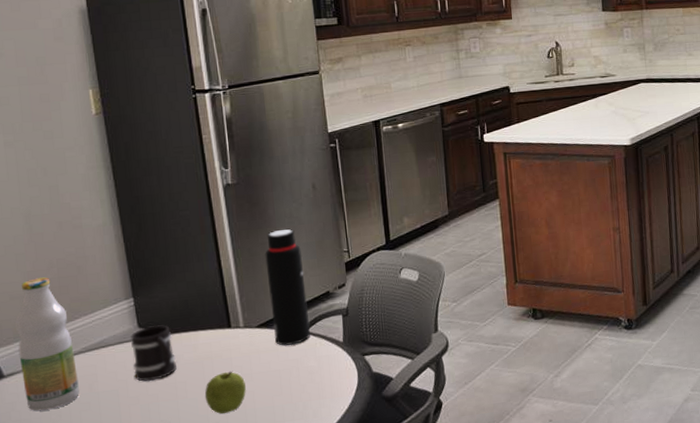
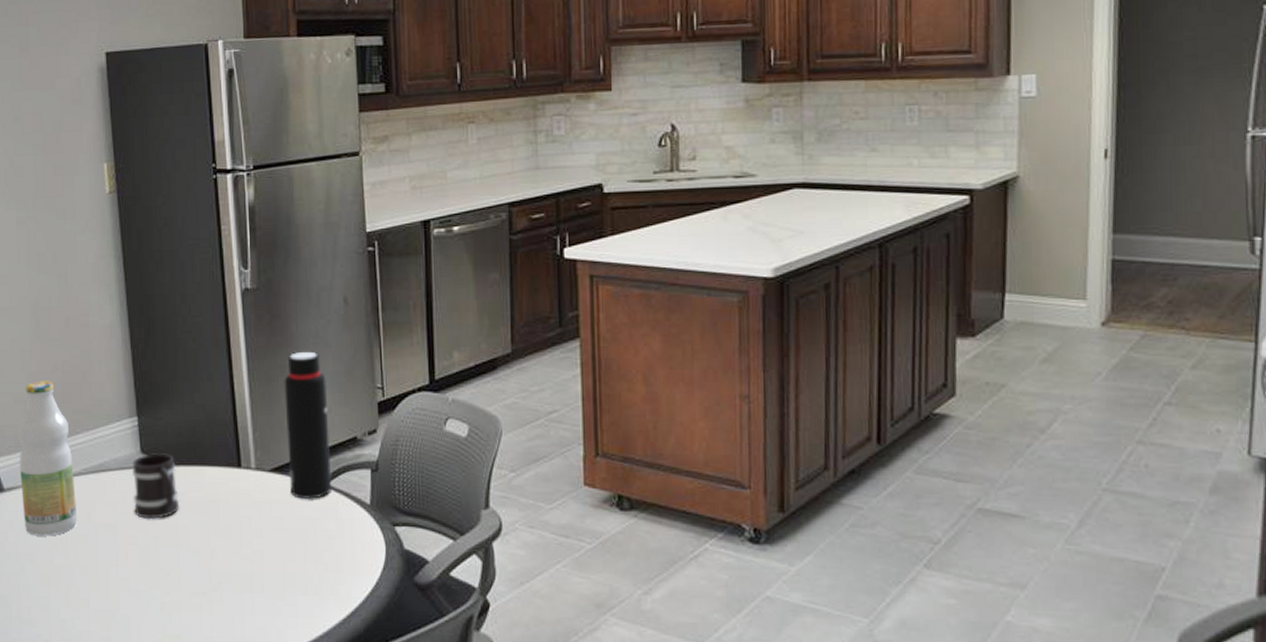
fruit: present [204,371,246,414] -> none [208,521,254,572]

